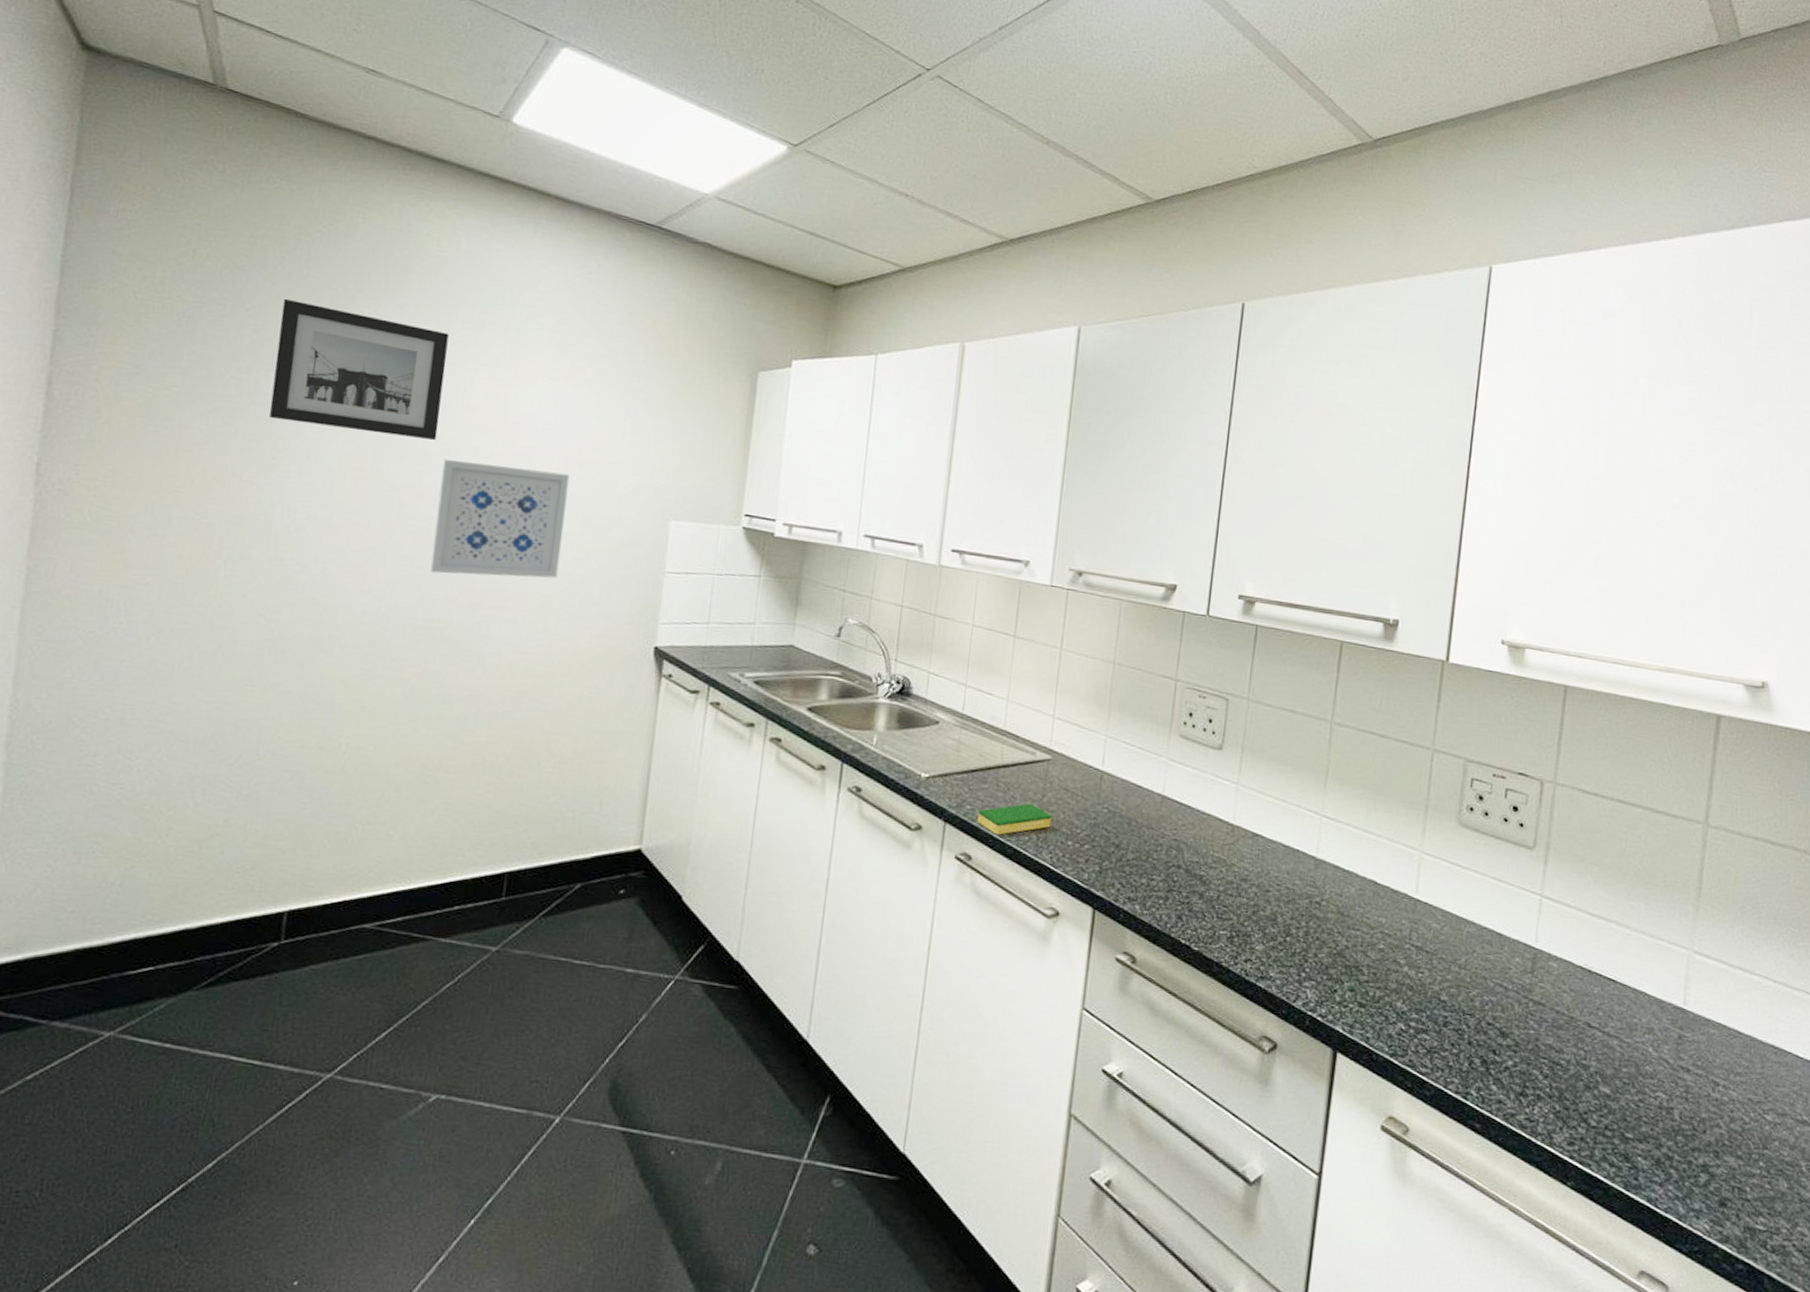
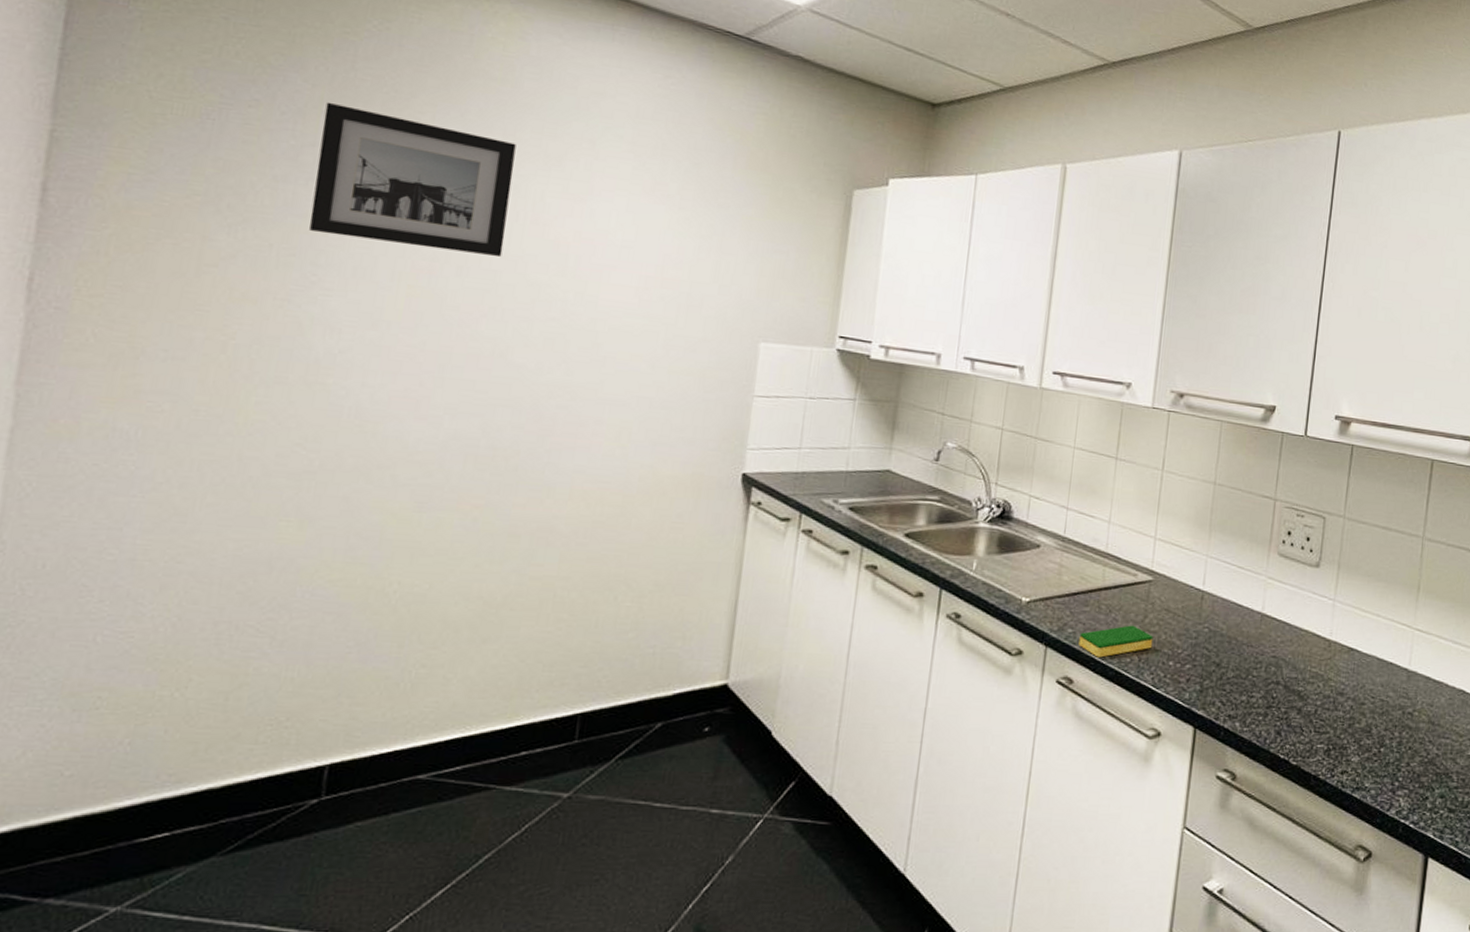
wall art: present [429,460,570,579] -> none [493,277,651,403]

